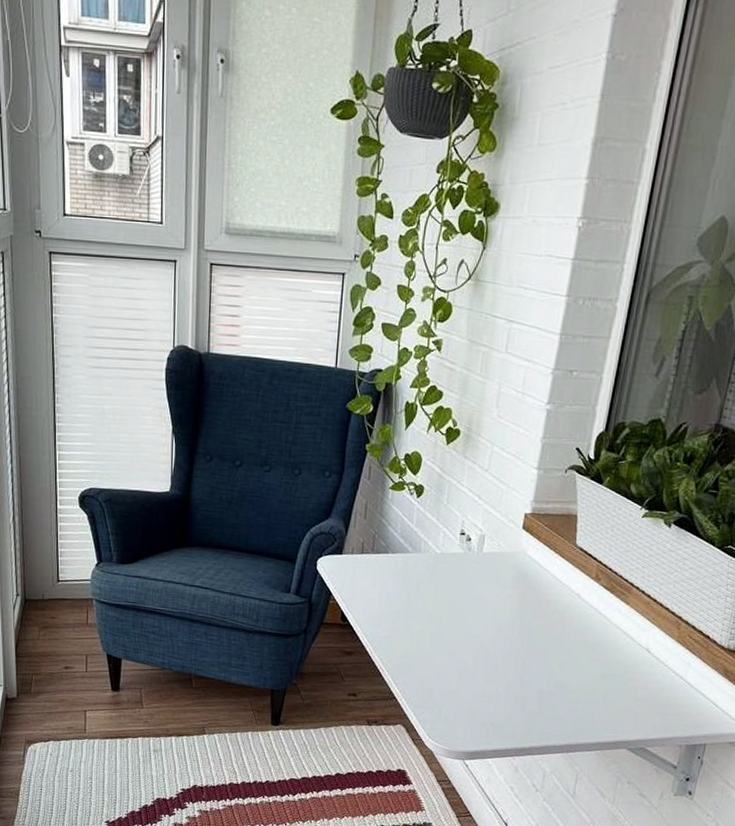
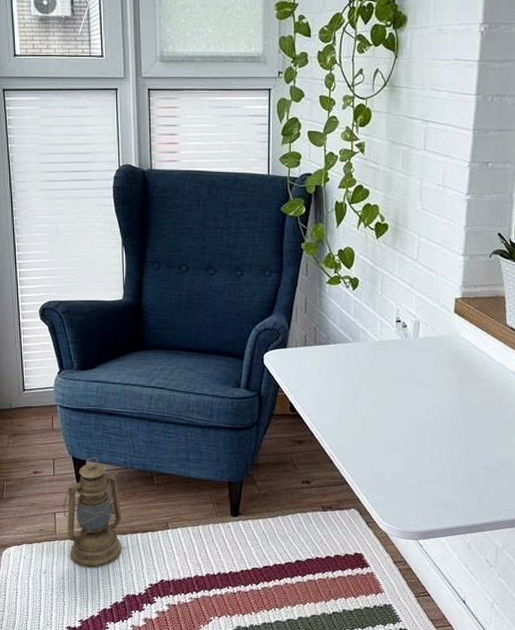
lantern: none [94,656,156,770] -> present [63,458,122,569]

